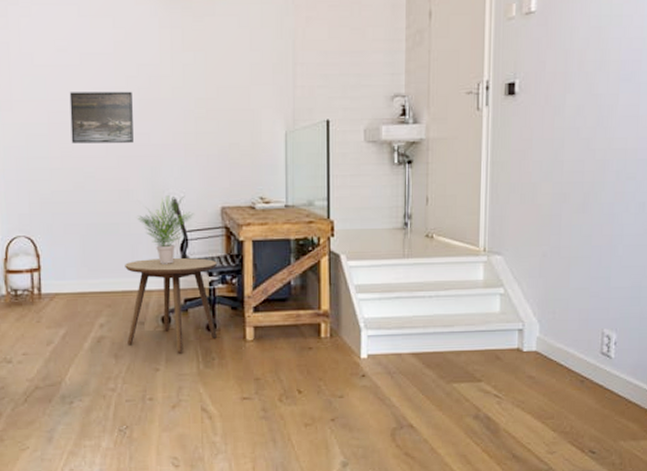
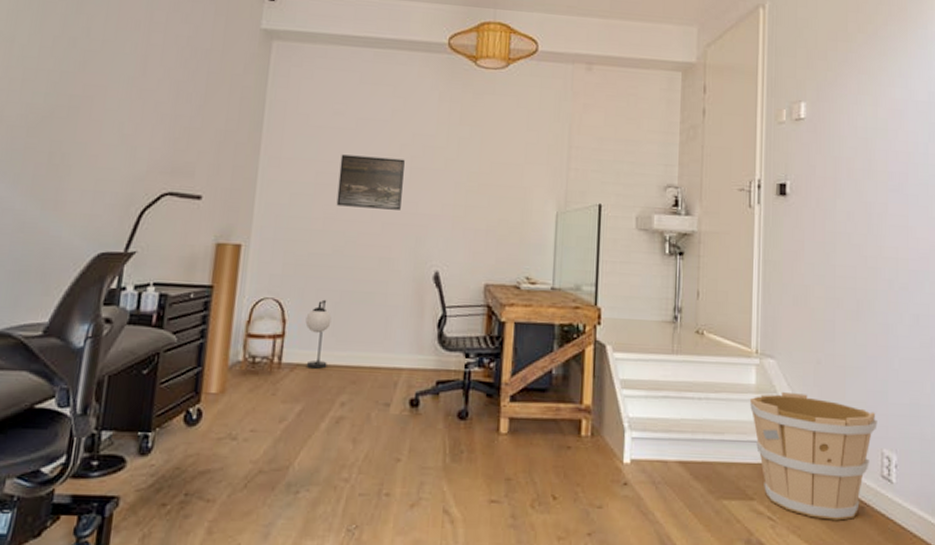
lamp: none [57,233,83,296] -> present [305,299,332,369]
side table: present [125,257,217,354] -> none [369,333,475,443]
potted plant: present [137,195,194,264] -> none [395,267,456,341]
wooden bucket: none [478,284,599,394] -> present [750,391,878,521]

